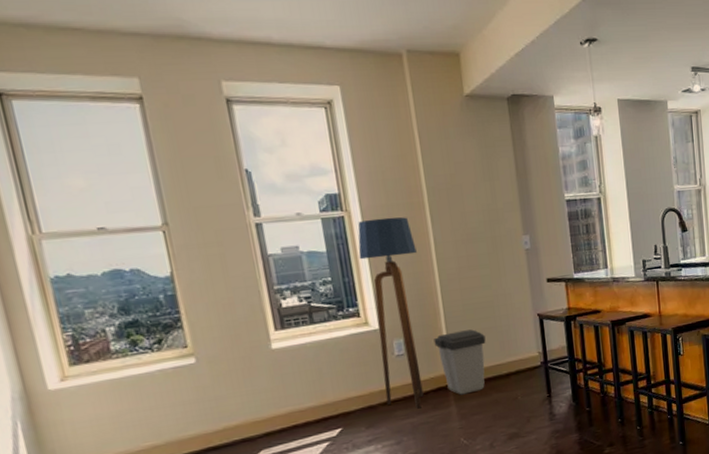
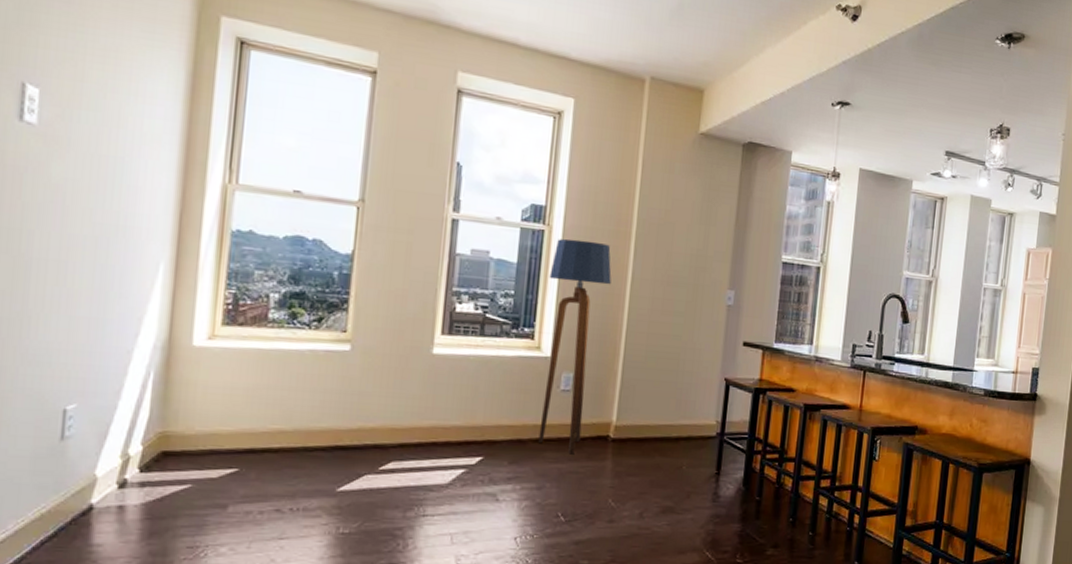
trash can: present [434,329,486,395] -> none [605,377,662,450]

